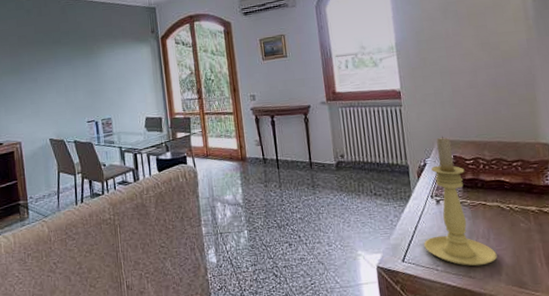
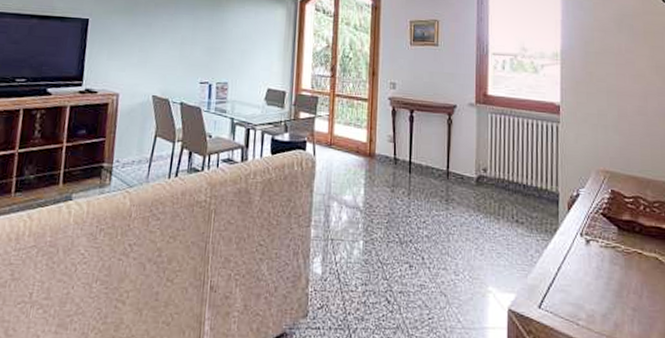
candle holder: present [424,137,497,267] -> none [566,166,649,328]

